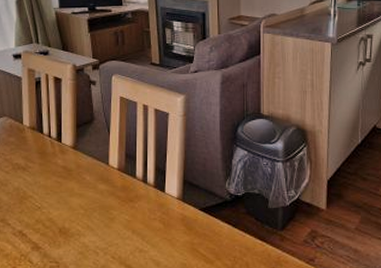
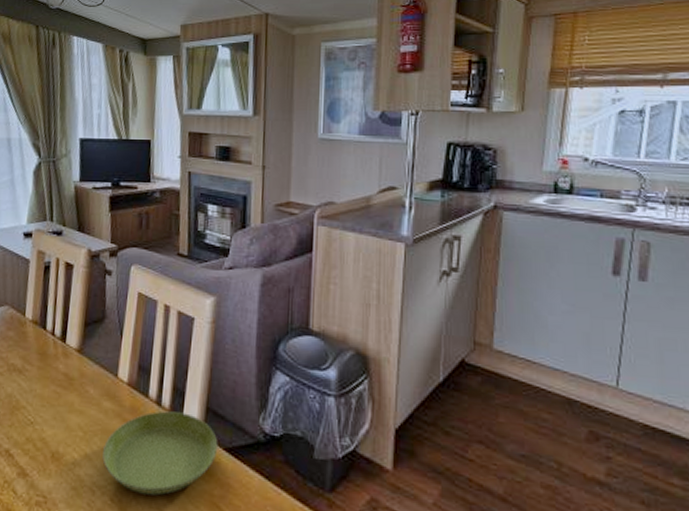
saucer: none [102,186,195,250] -> present [102,410,218,495]

